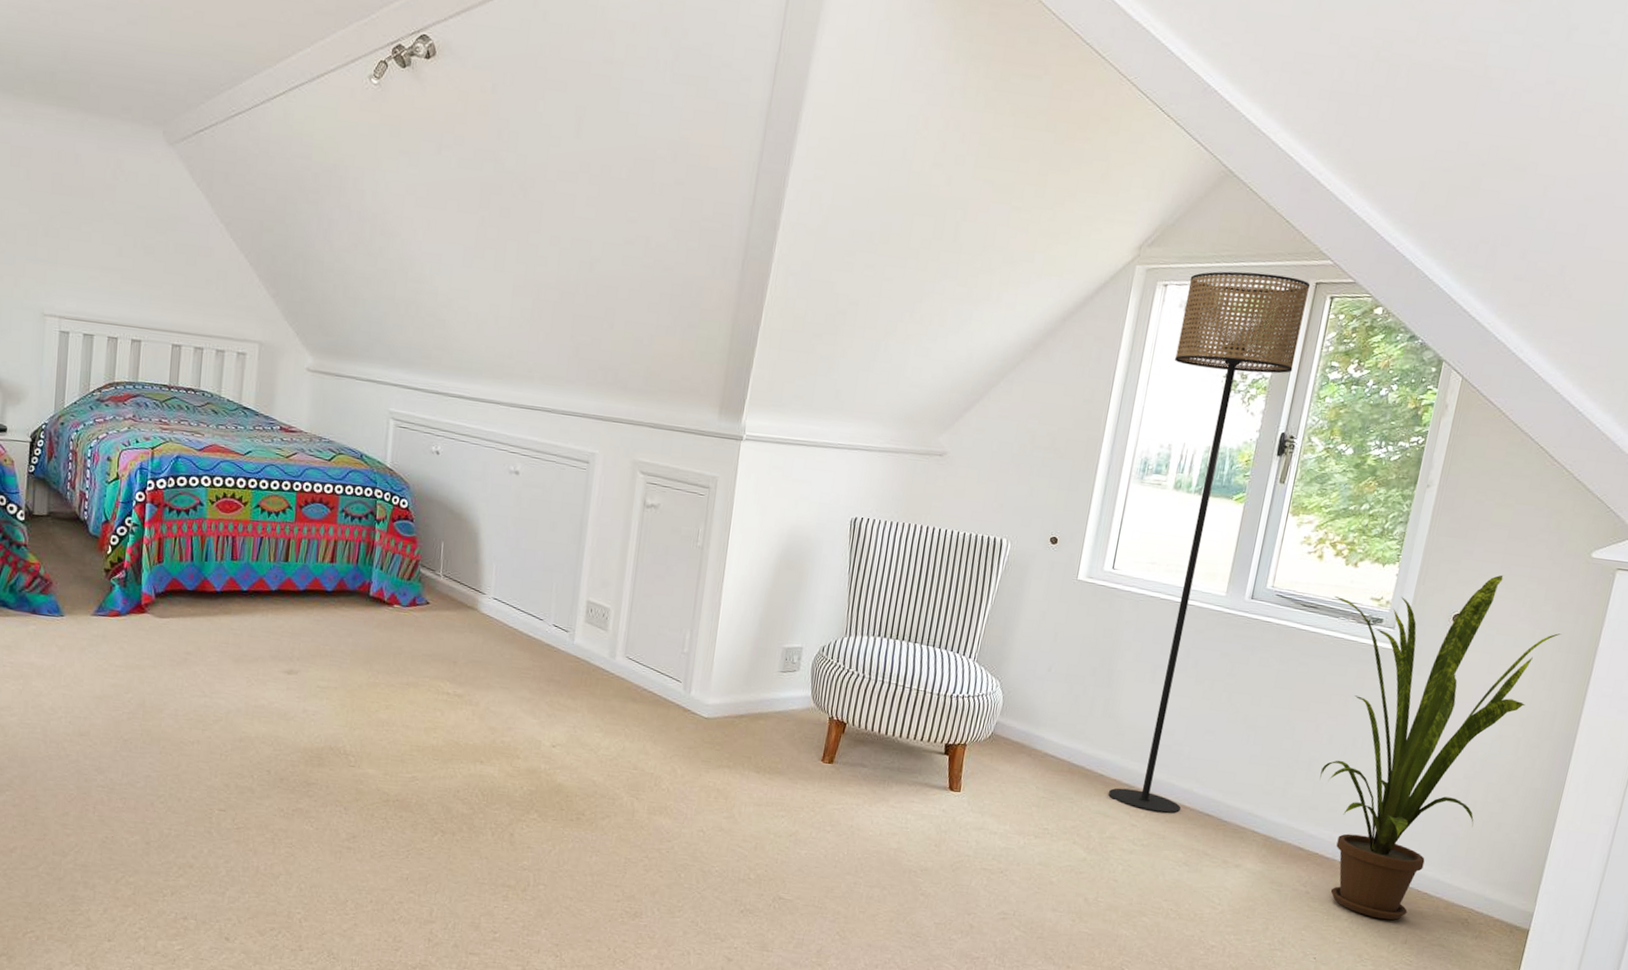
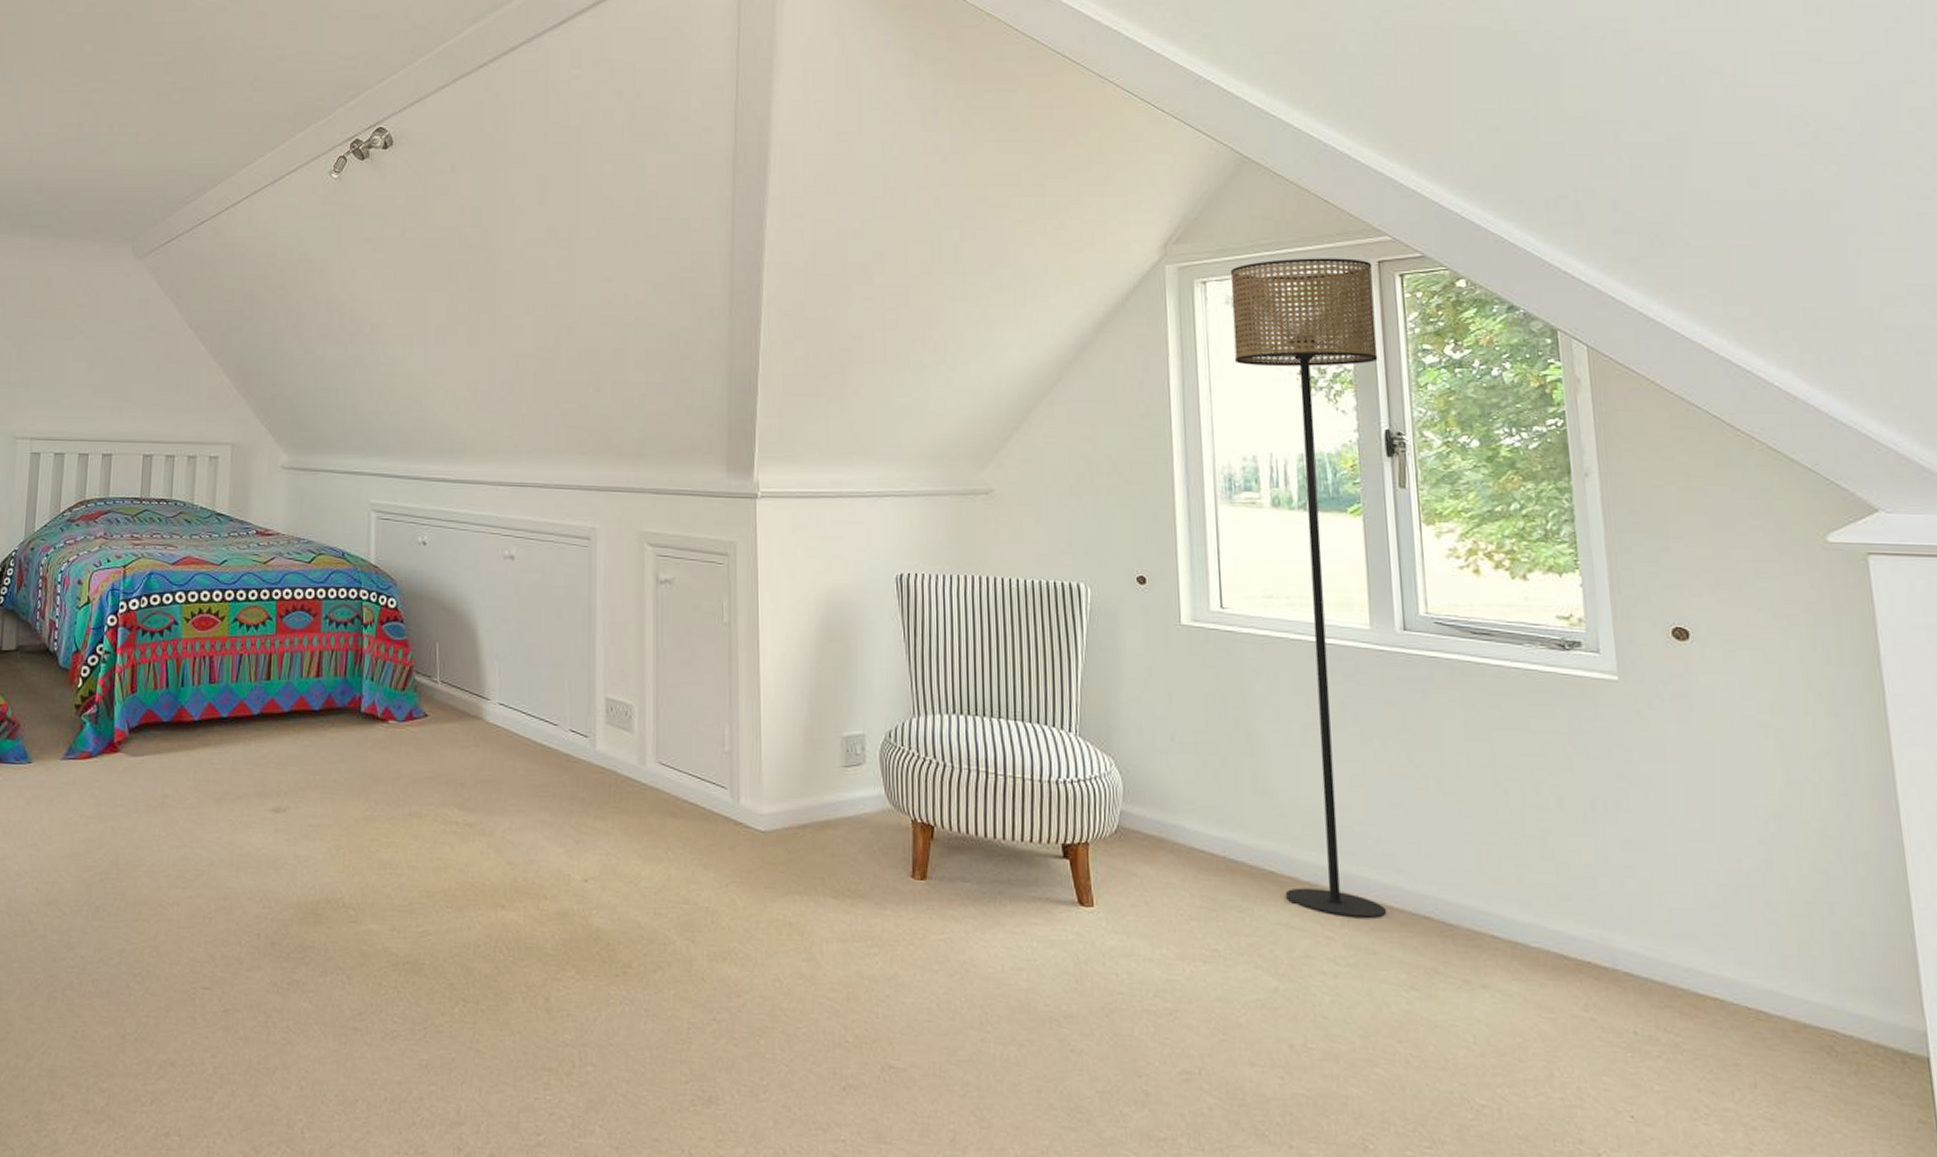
house plant: present [1319,575,1562,920] -> none [1508,573,1825,1054]

